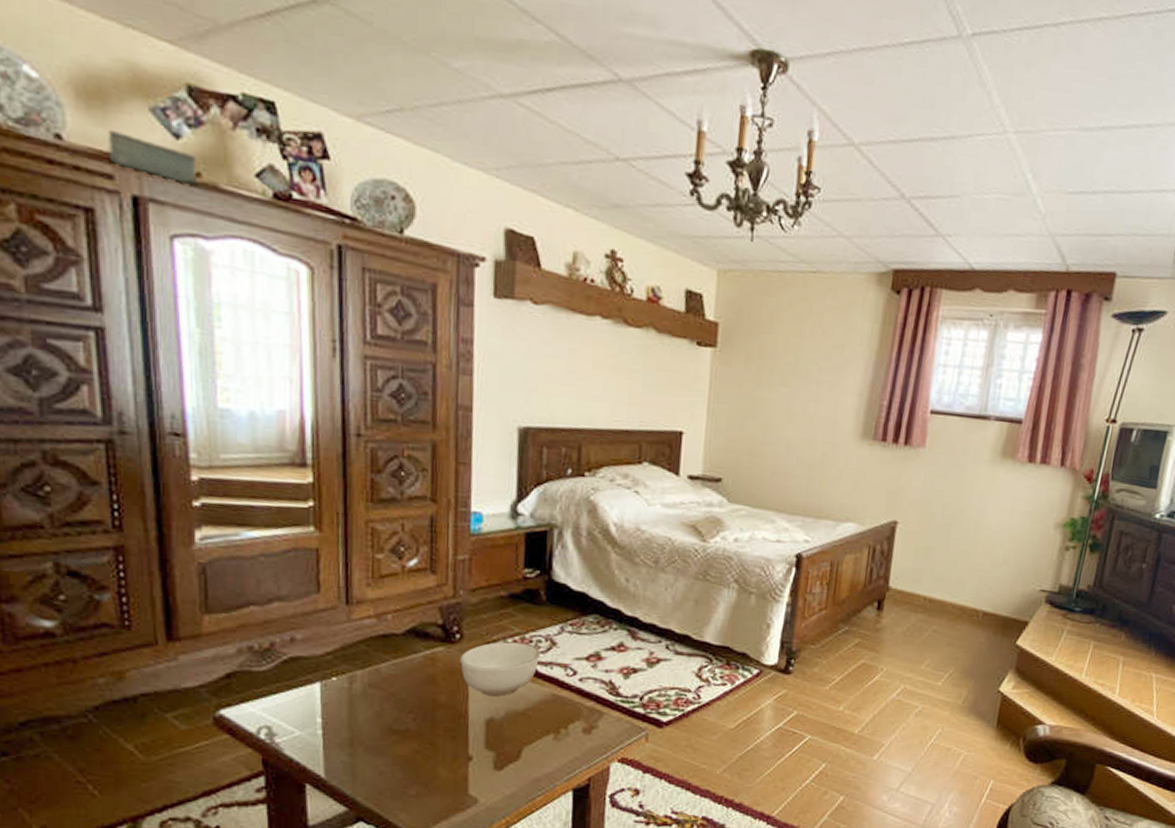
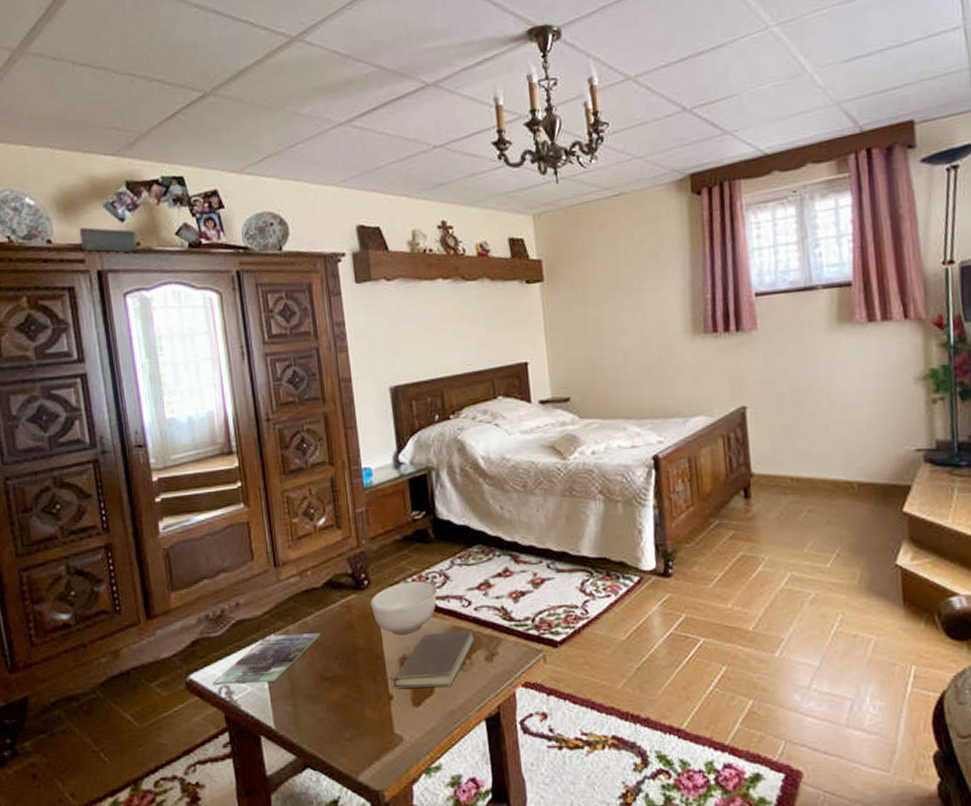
magazine: none [251,678,396,729] -> present [213,633,321,685]
book: none [454,698,574,755] -> present [375,631,475,688]

